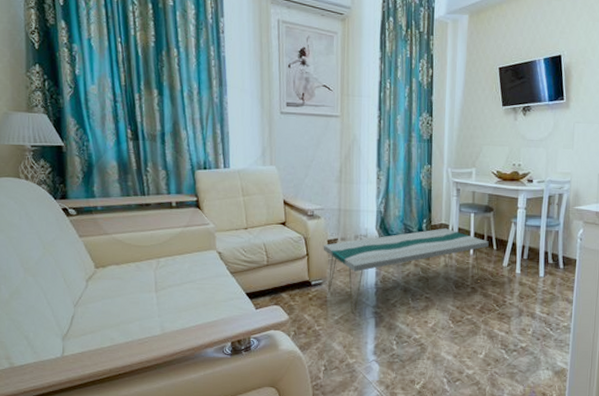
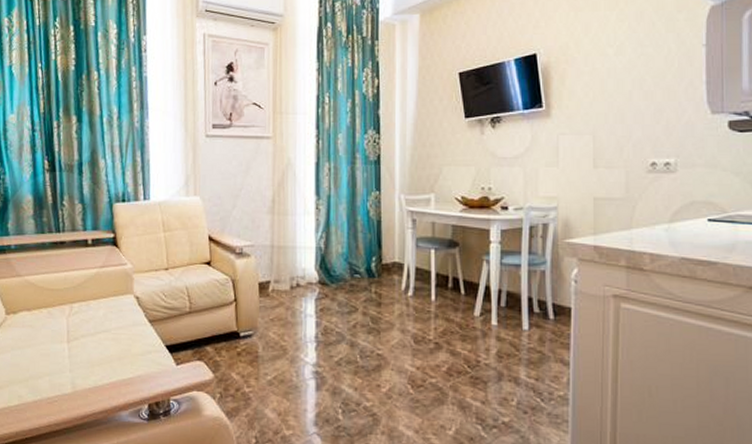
coffee table: present [323,228,489,315] -> none [253,268,455,375]

